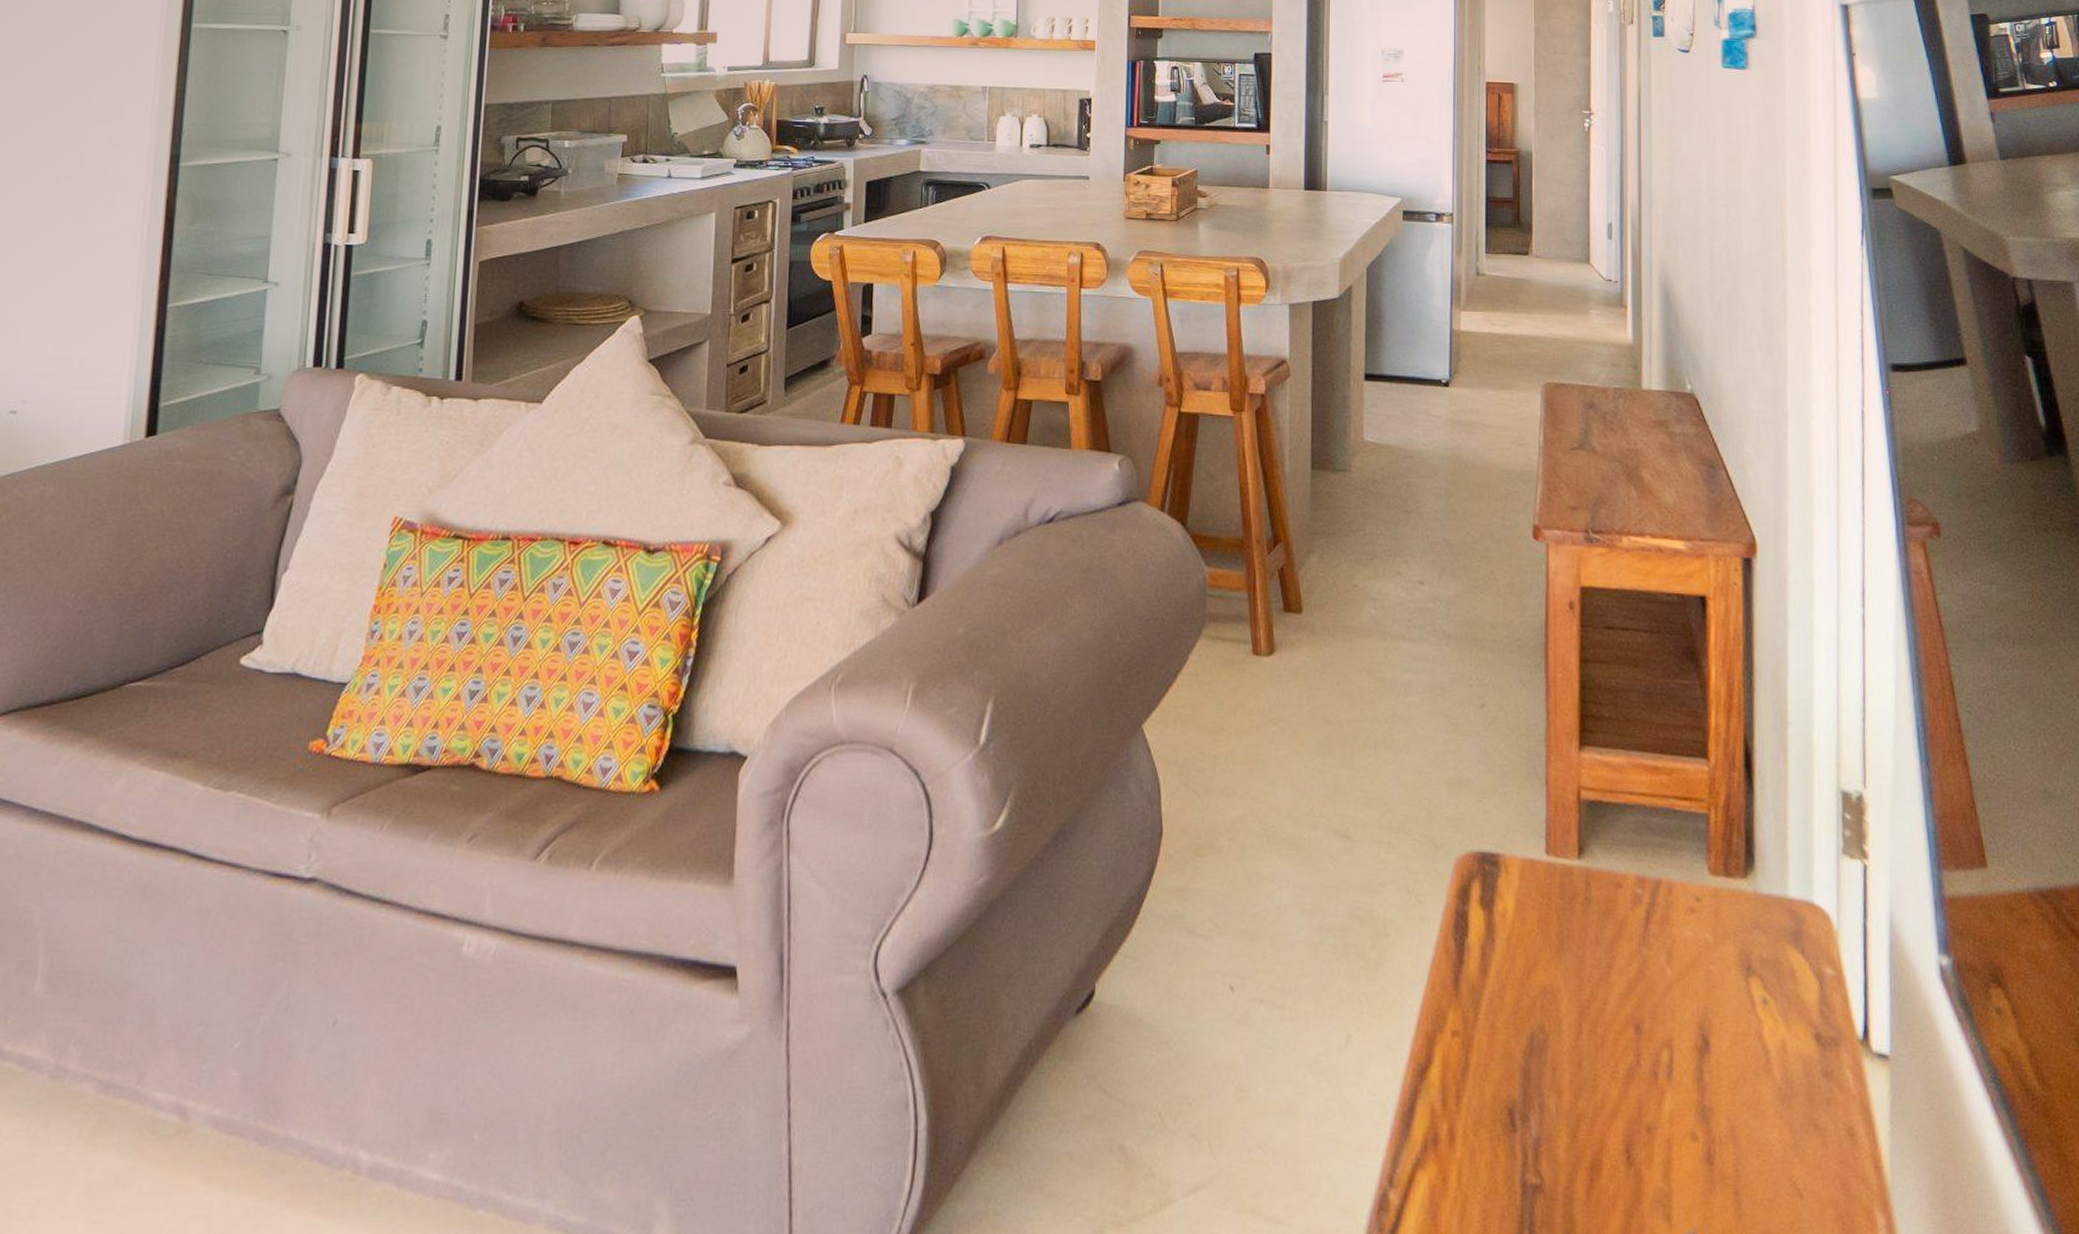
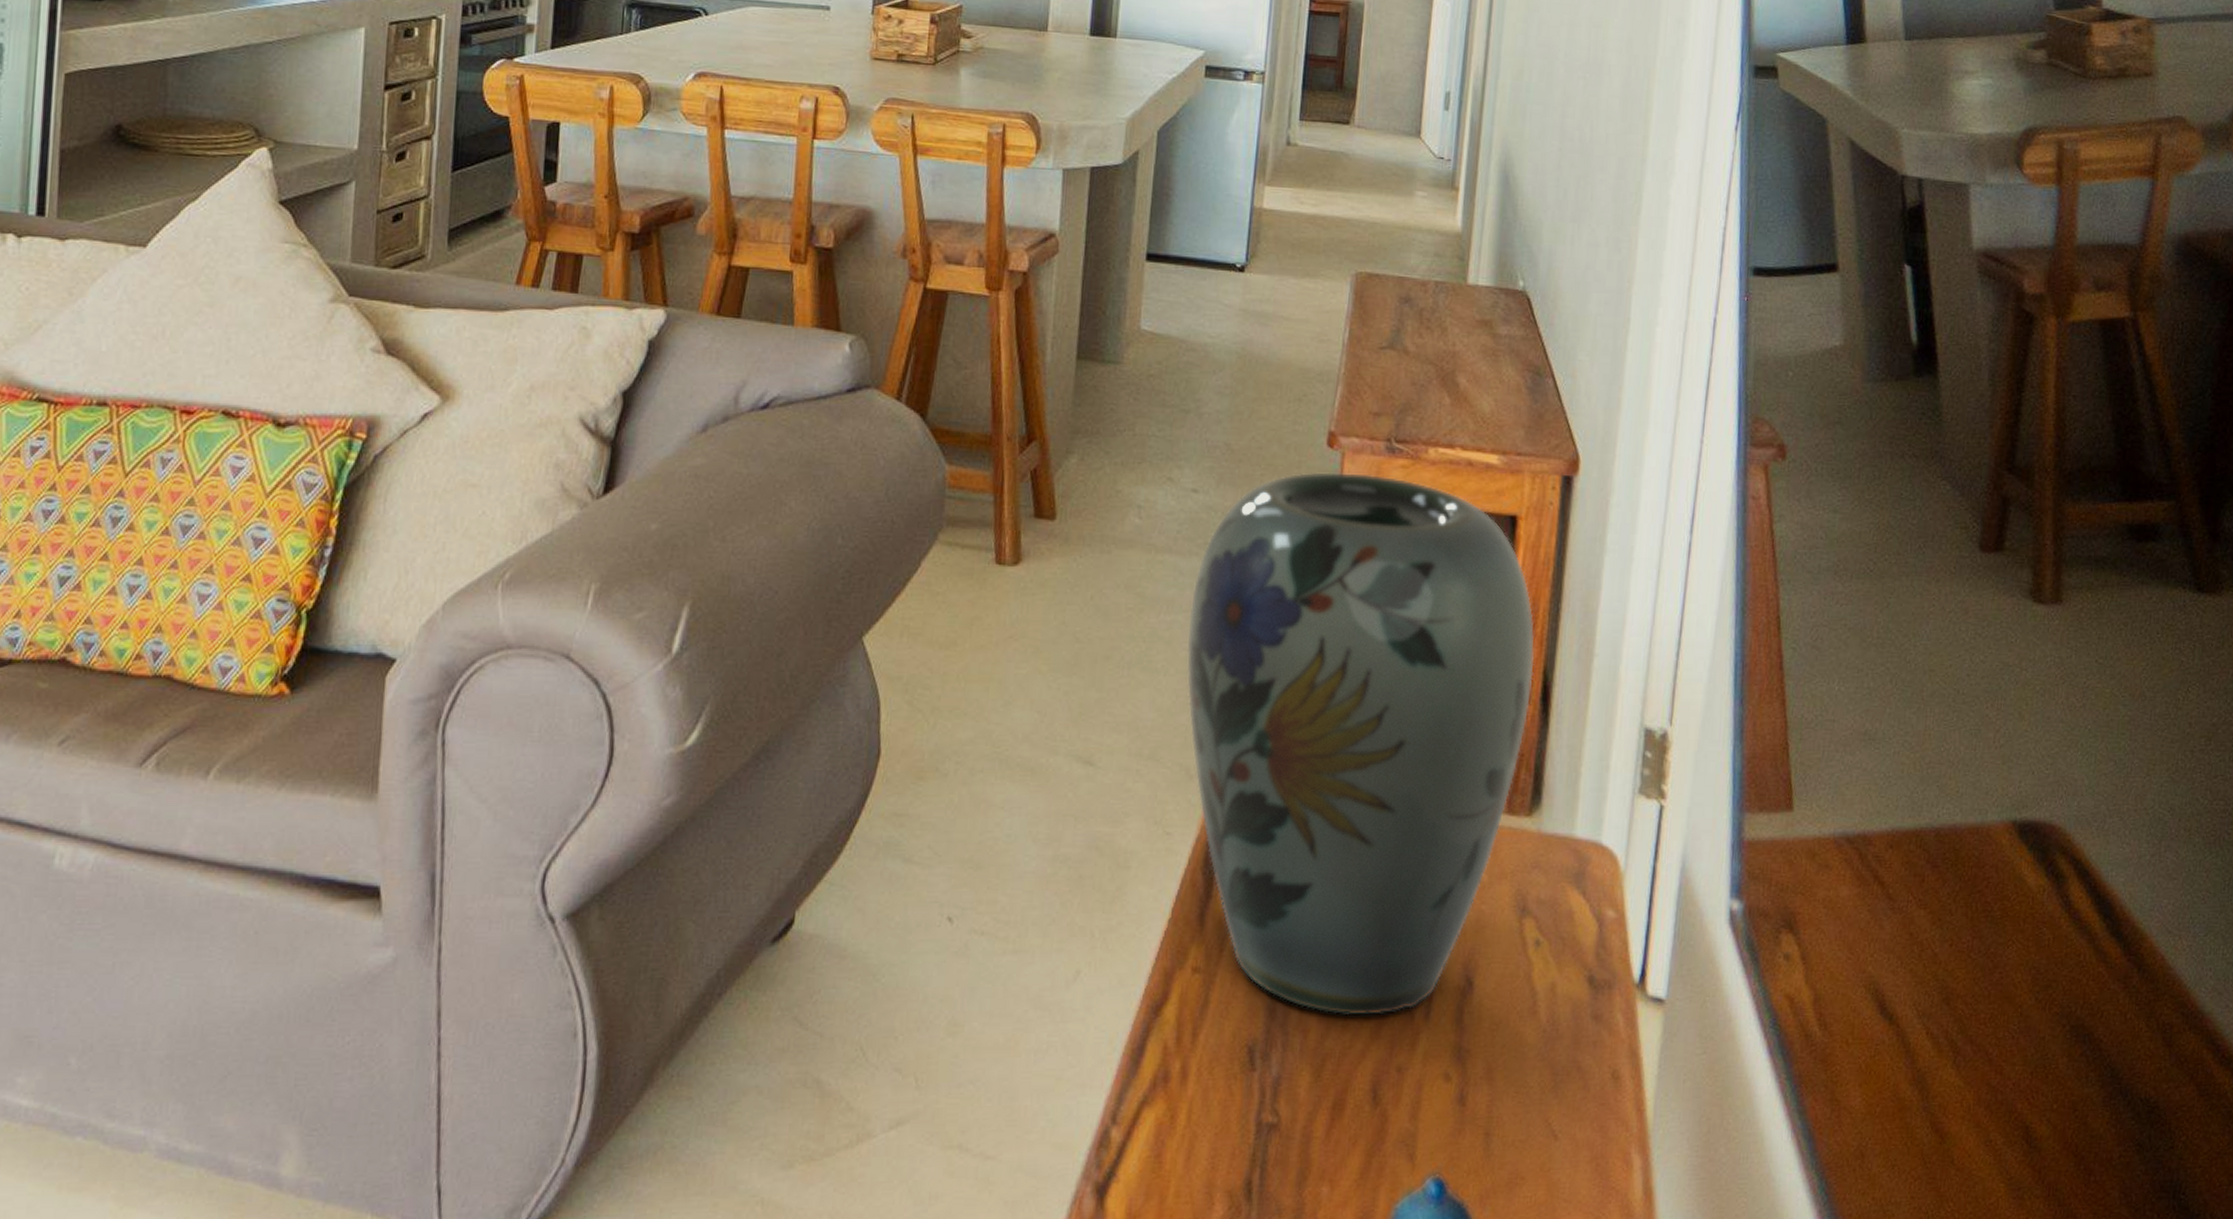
vase: none [1424,562,1735,1076] -> present [1186,472,1535,1016]

